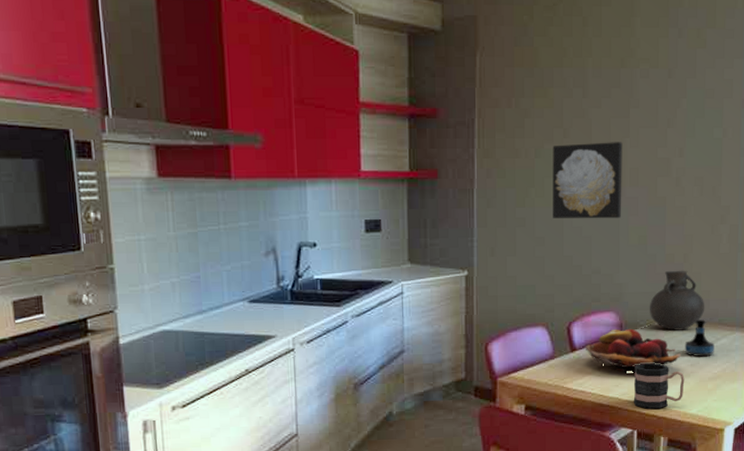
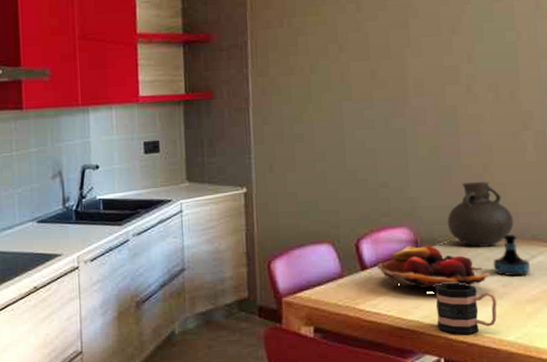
wall art: present [552,142,623,219] -> none [328,52,407,132]

